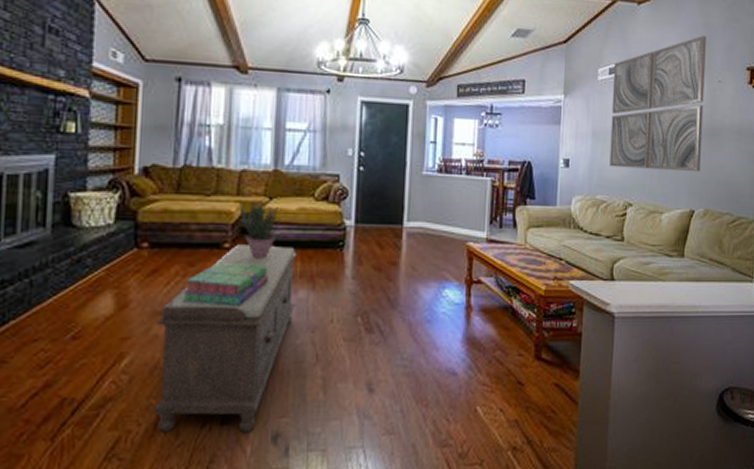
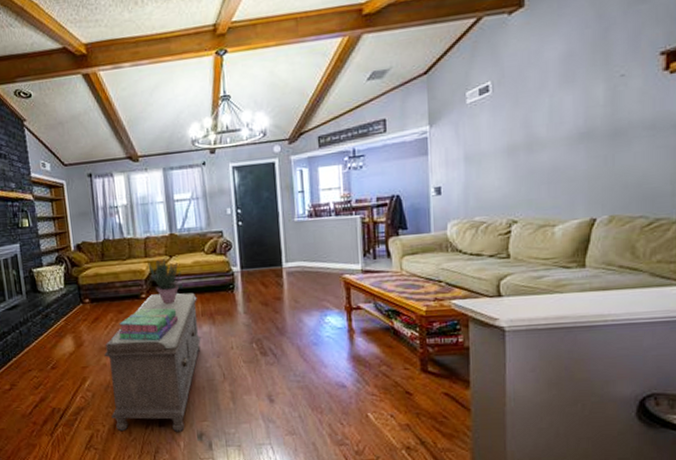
wall art: present [609,35,706,172] -> none [483,28,602,188]

